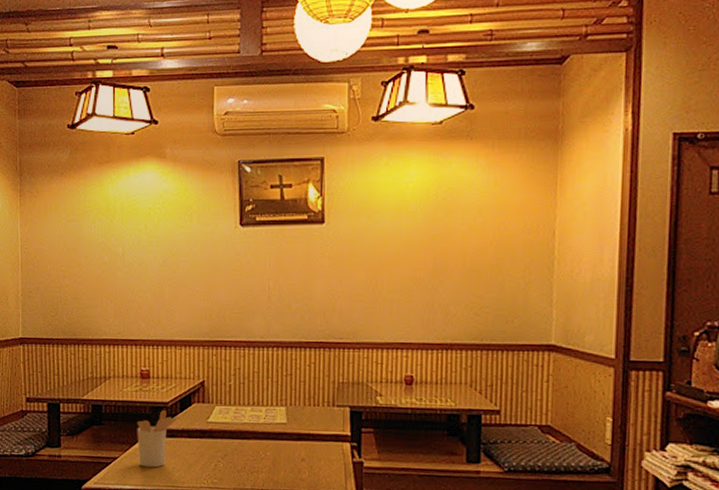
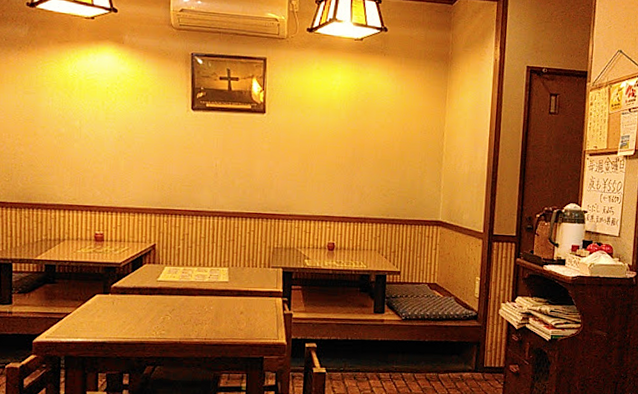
utensil holder: present [137,409,178,468] -> none [90,269,130,322]

